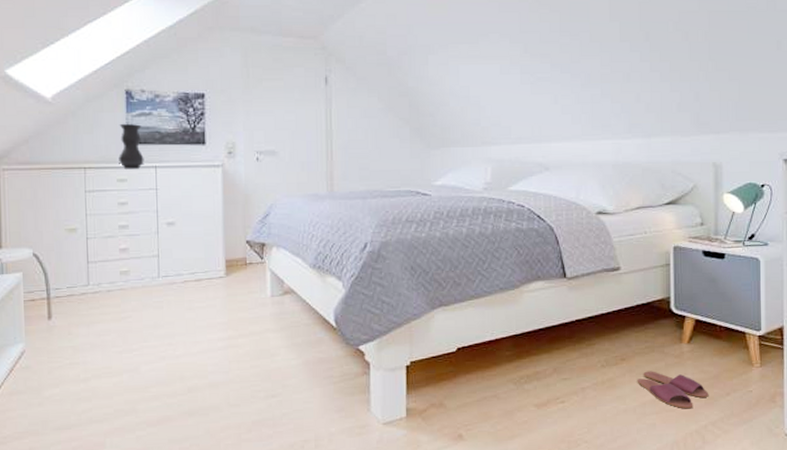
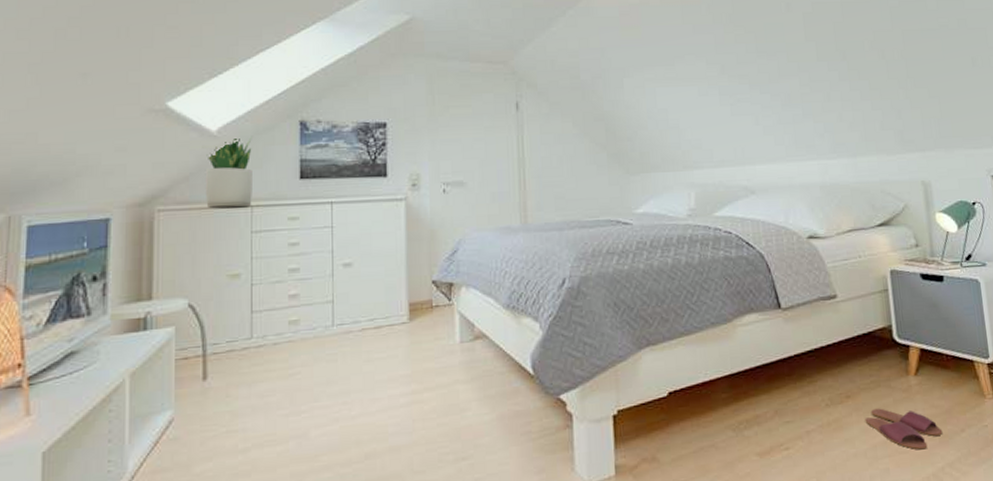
planter: none [42,104,85,171] -> present [205,137,252,210]
vase: present [119,124,144,170] -> none [290,157,319,207]

